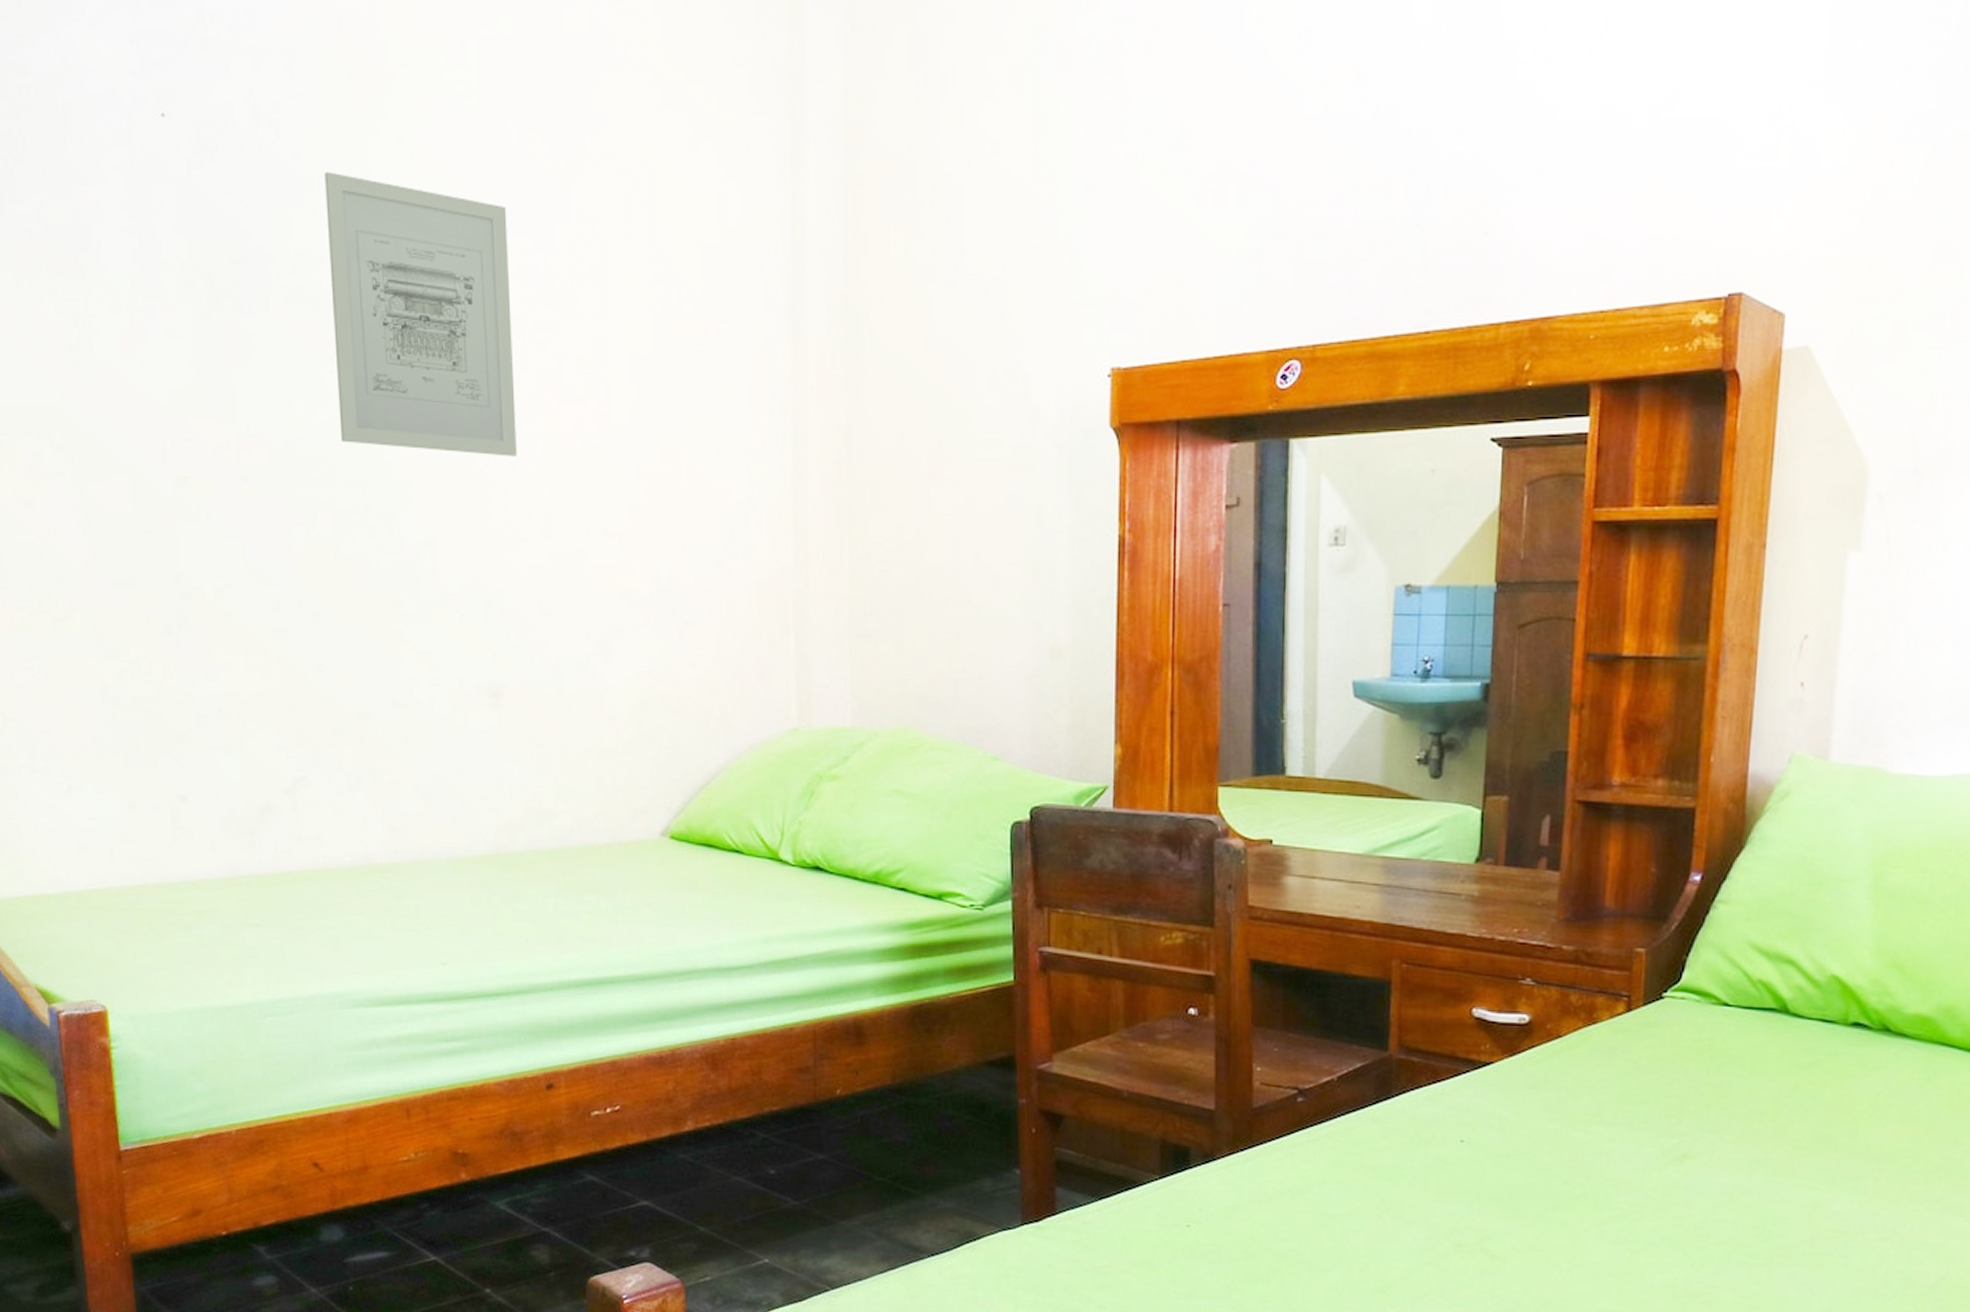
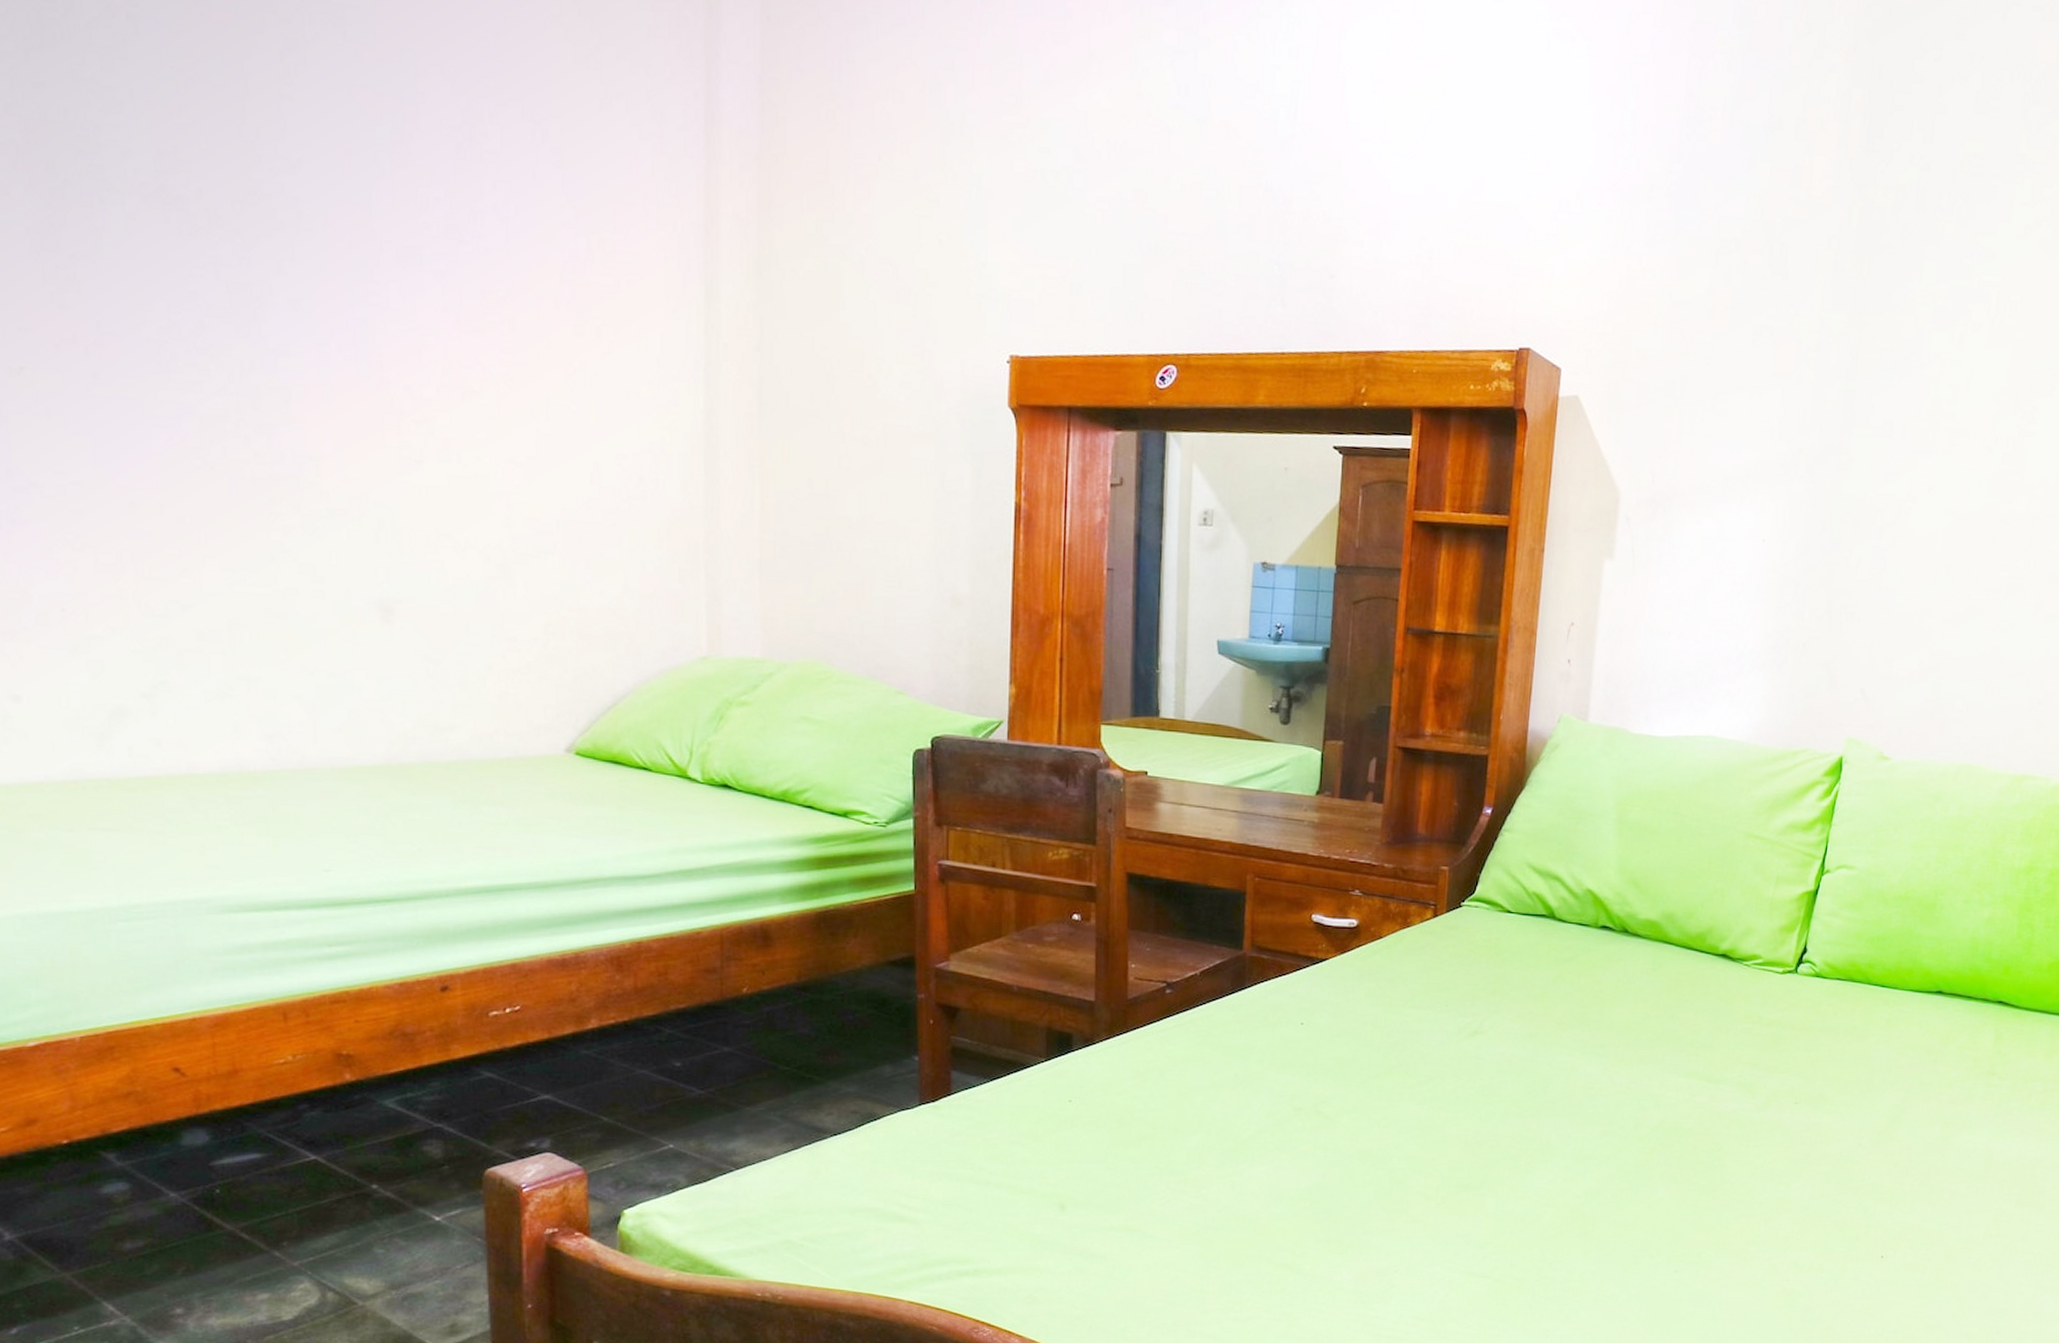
wall art: present [325,171,517,457] -> none [192,74,413,381]

